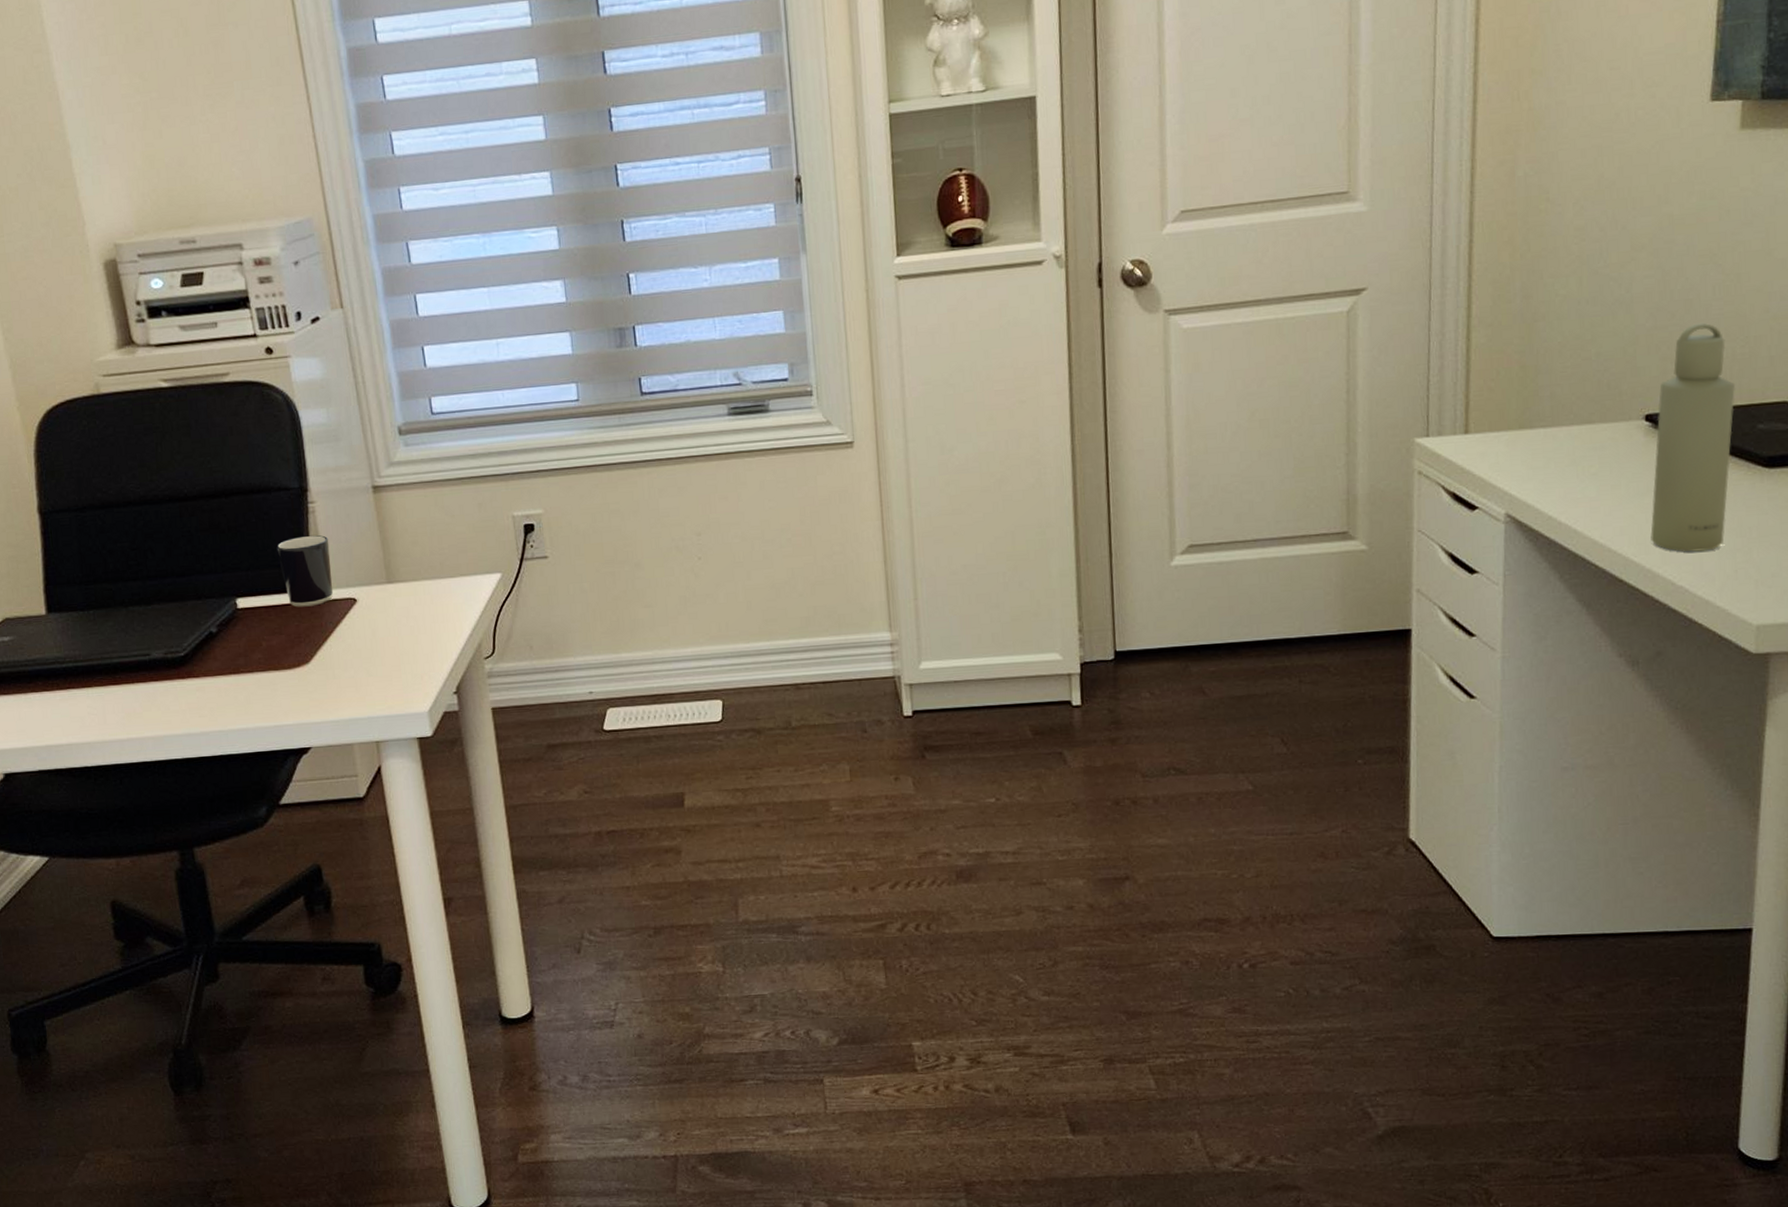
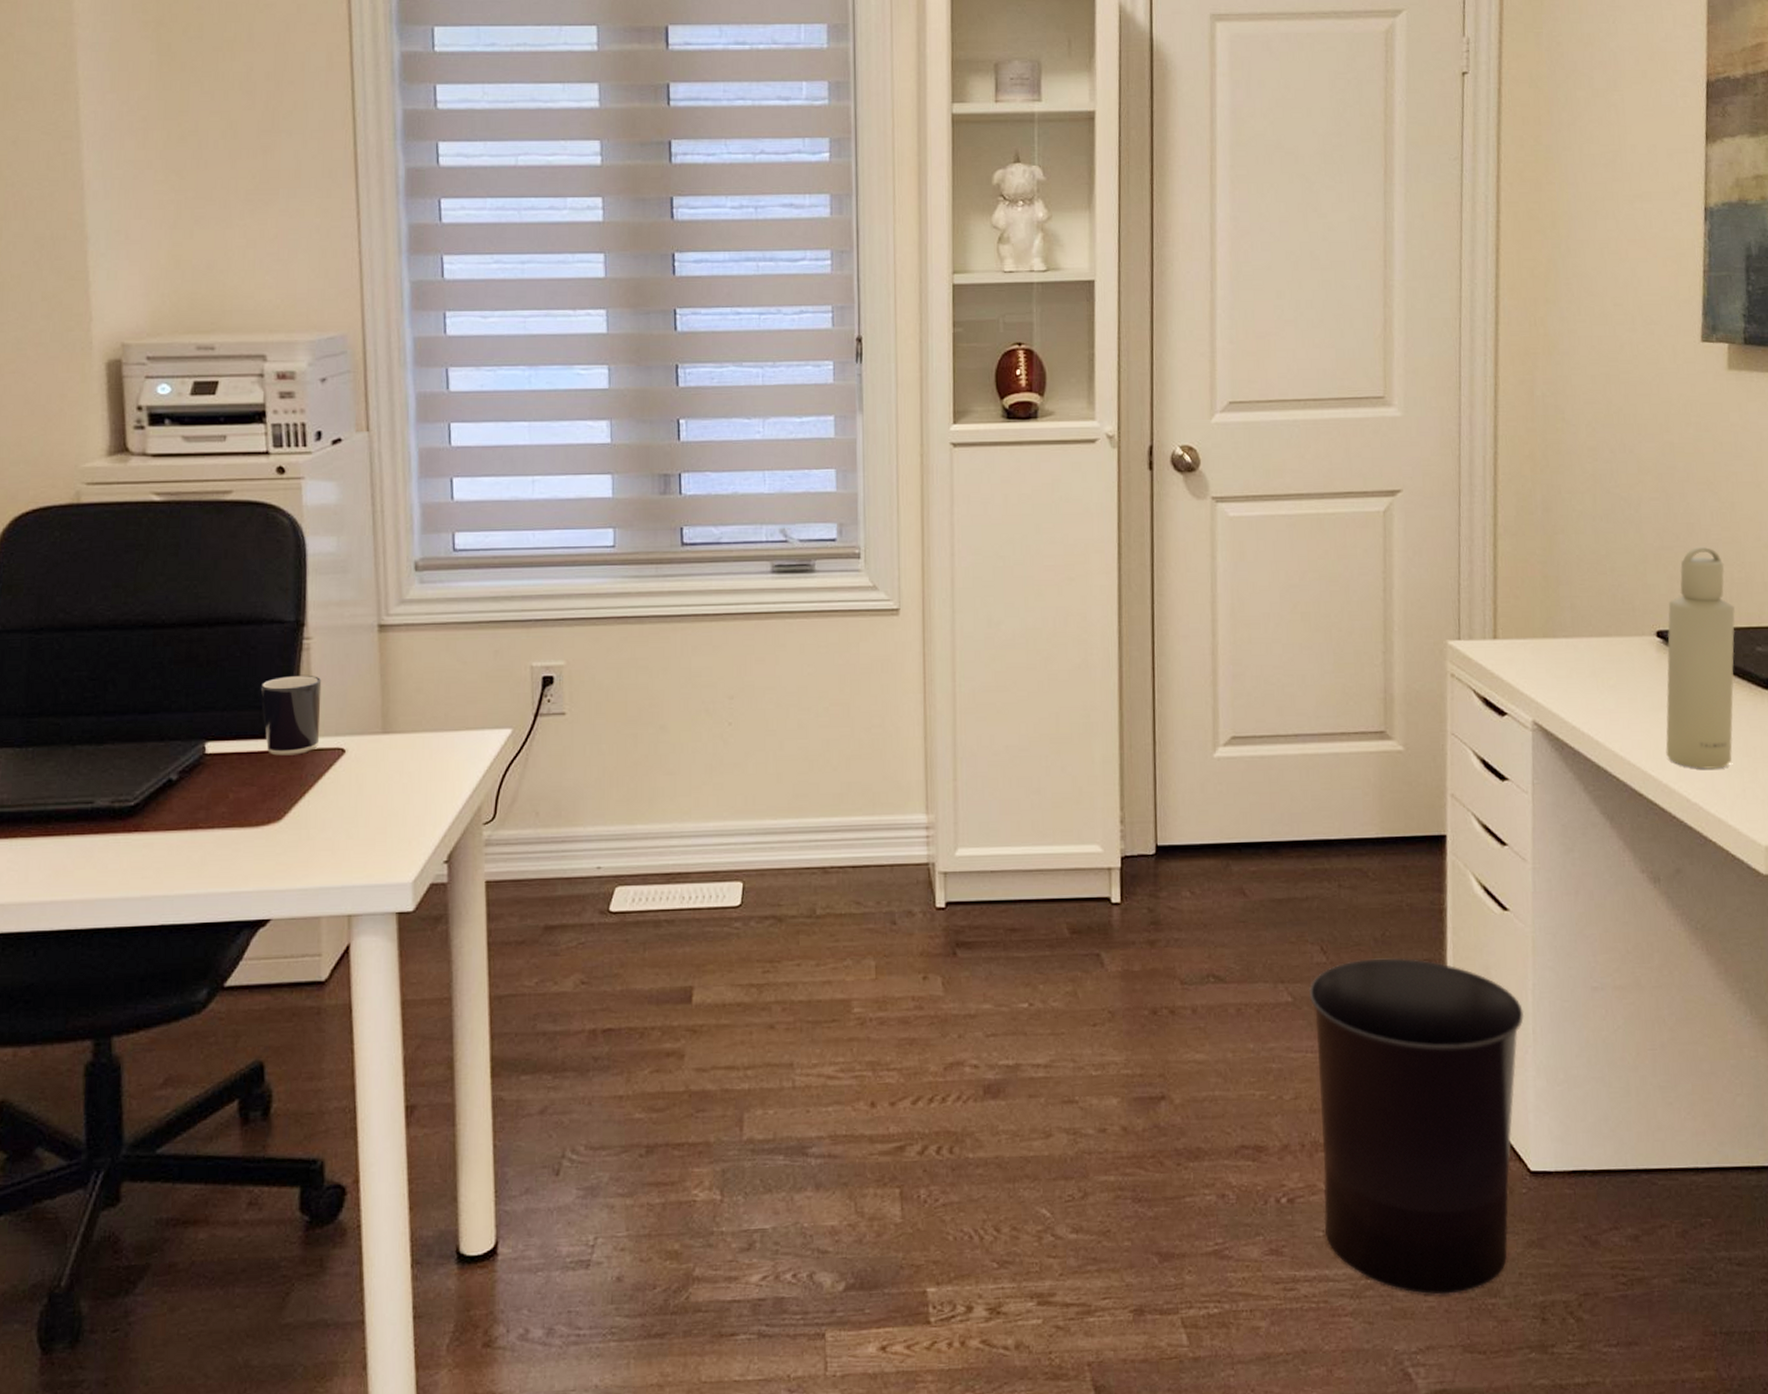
waste bin: none [1269,746,1490,1045] -> present [1308,958,1525,1294]

